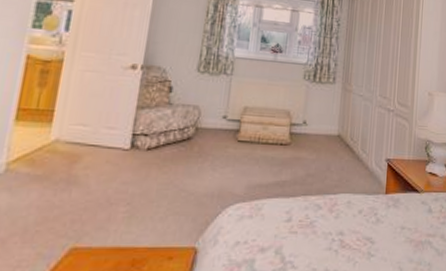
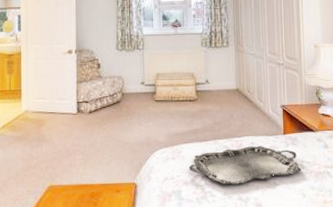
serving tray: none [268,206,401,254] -> present [188,146,302,185]

